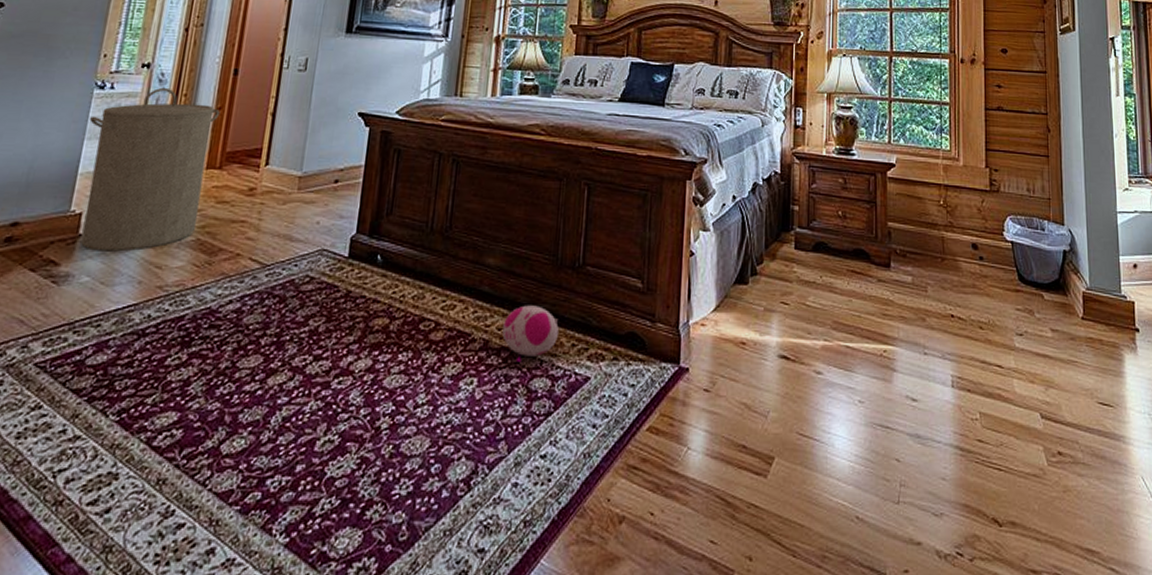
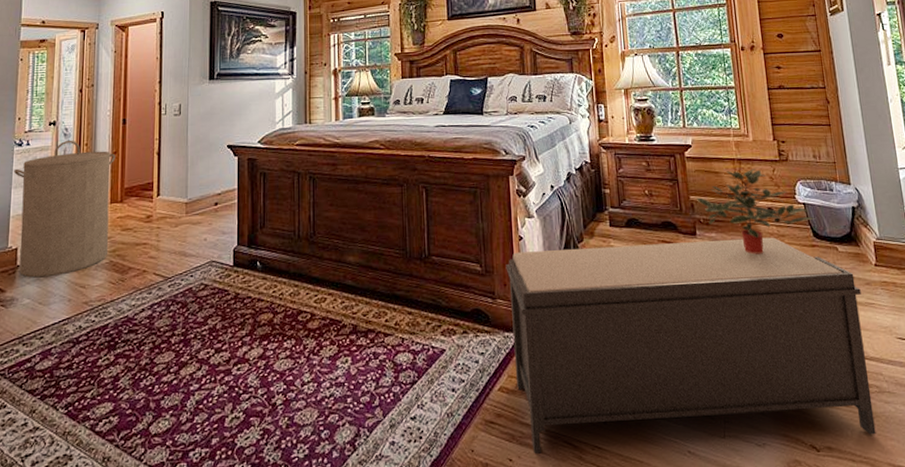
plush toy: present [502,305,559,362] -> none [367,293,414,342]
bench: none [668,270,1065,511] -> present [506,237,876,455]
potted plant: none [895,197,1024,295] -> present [697,168,817,255]

